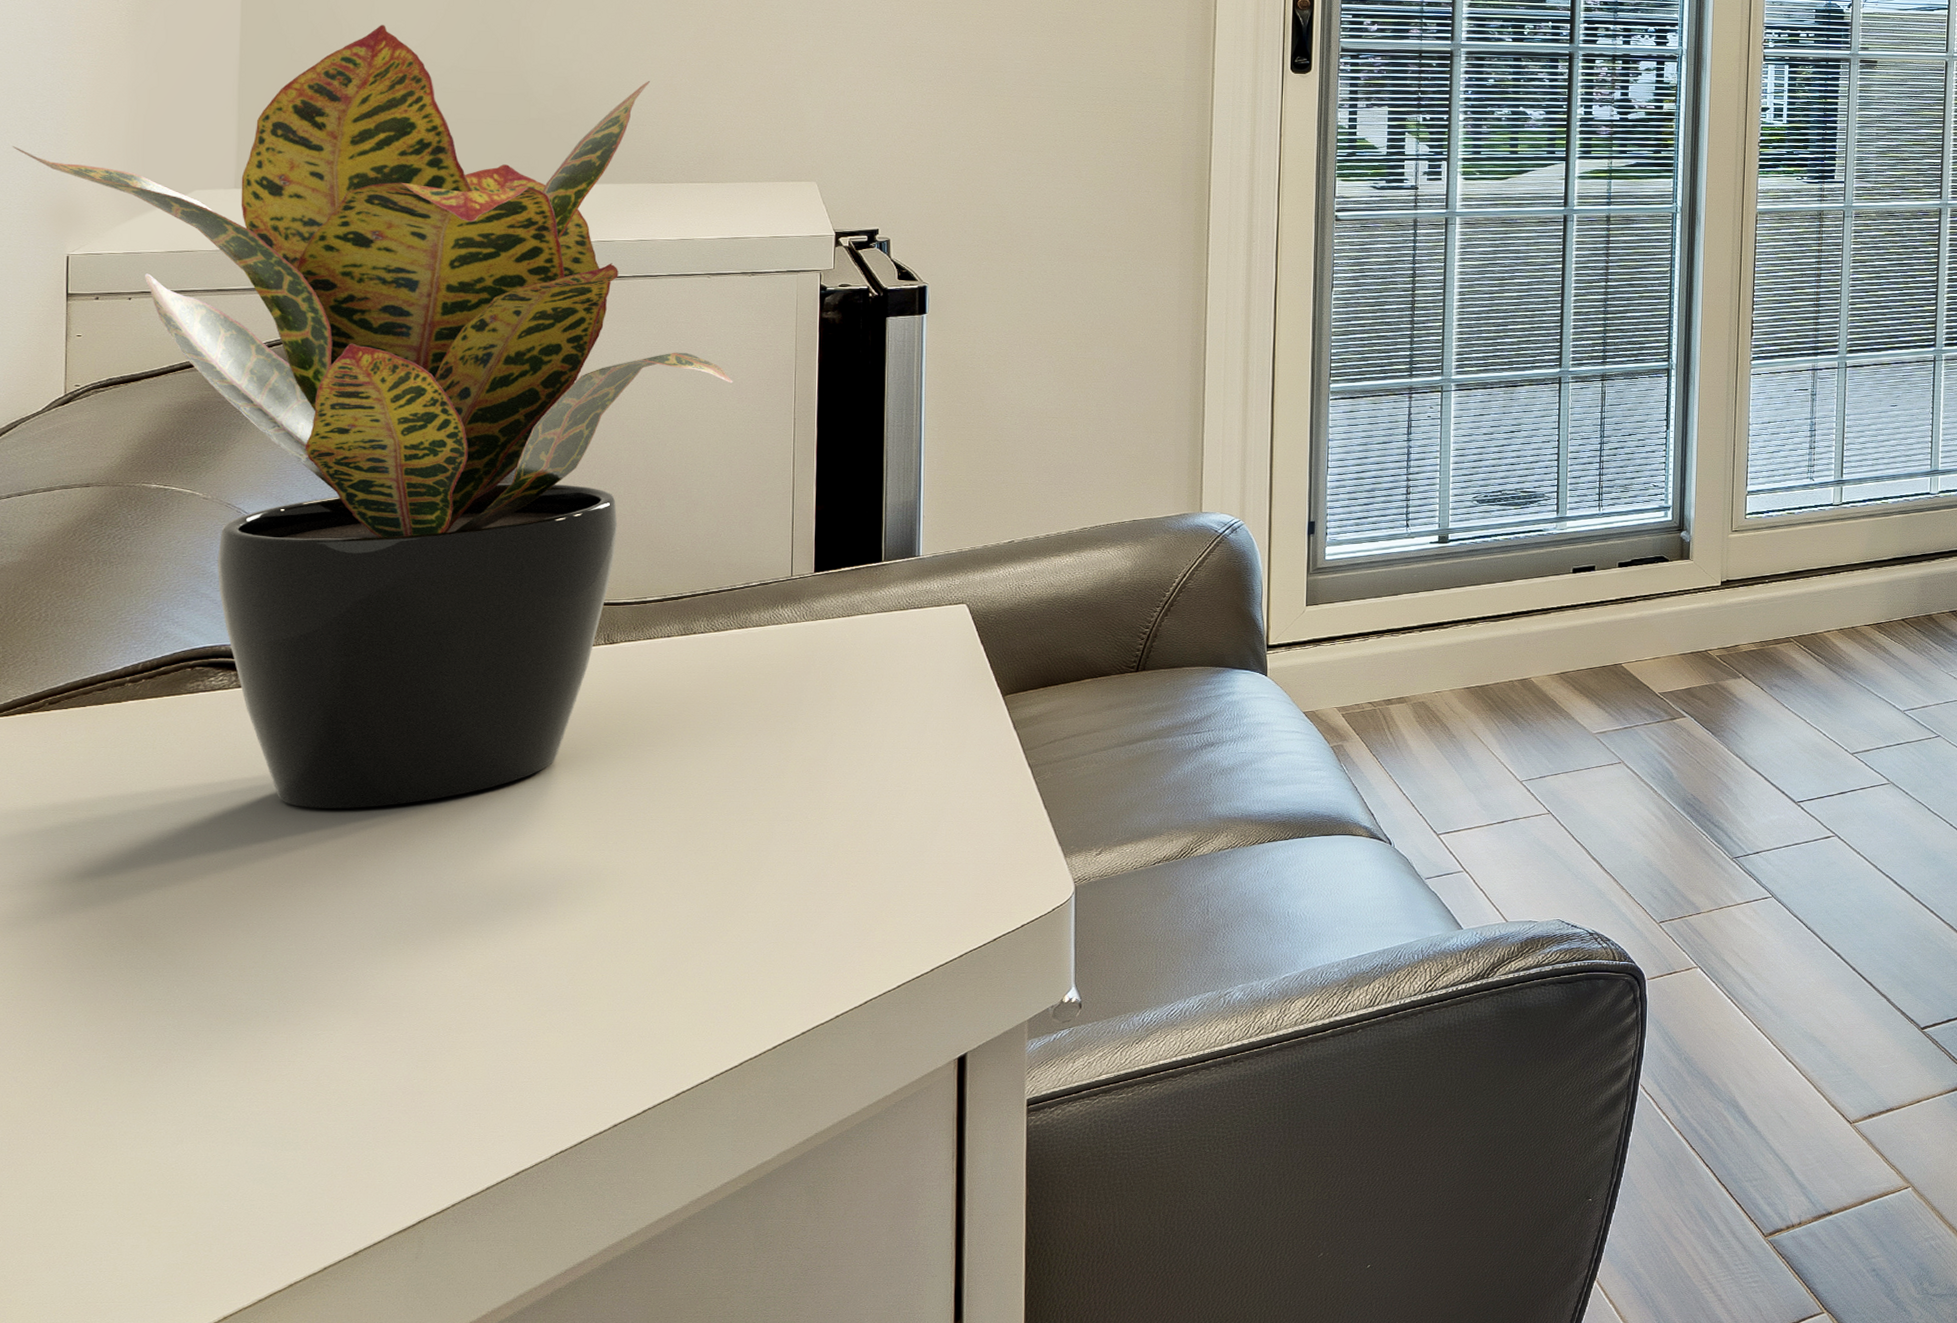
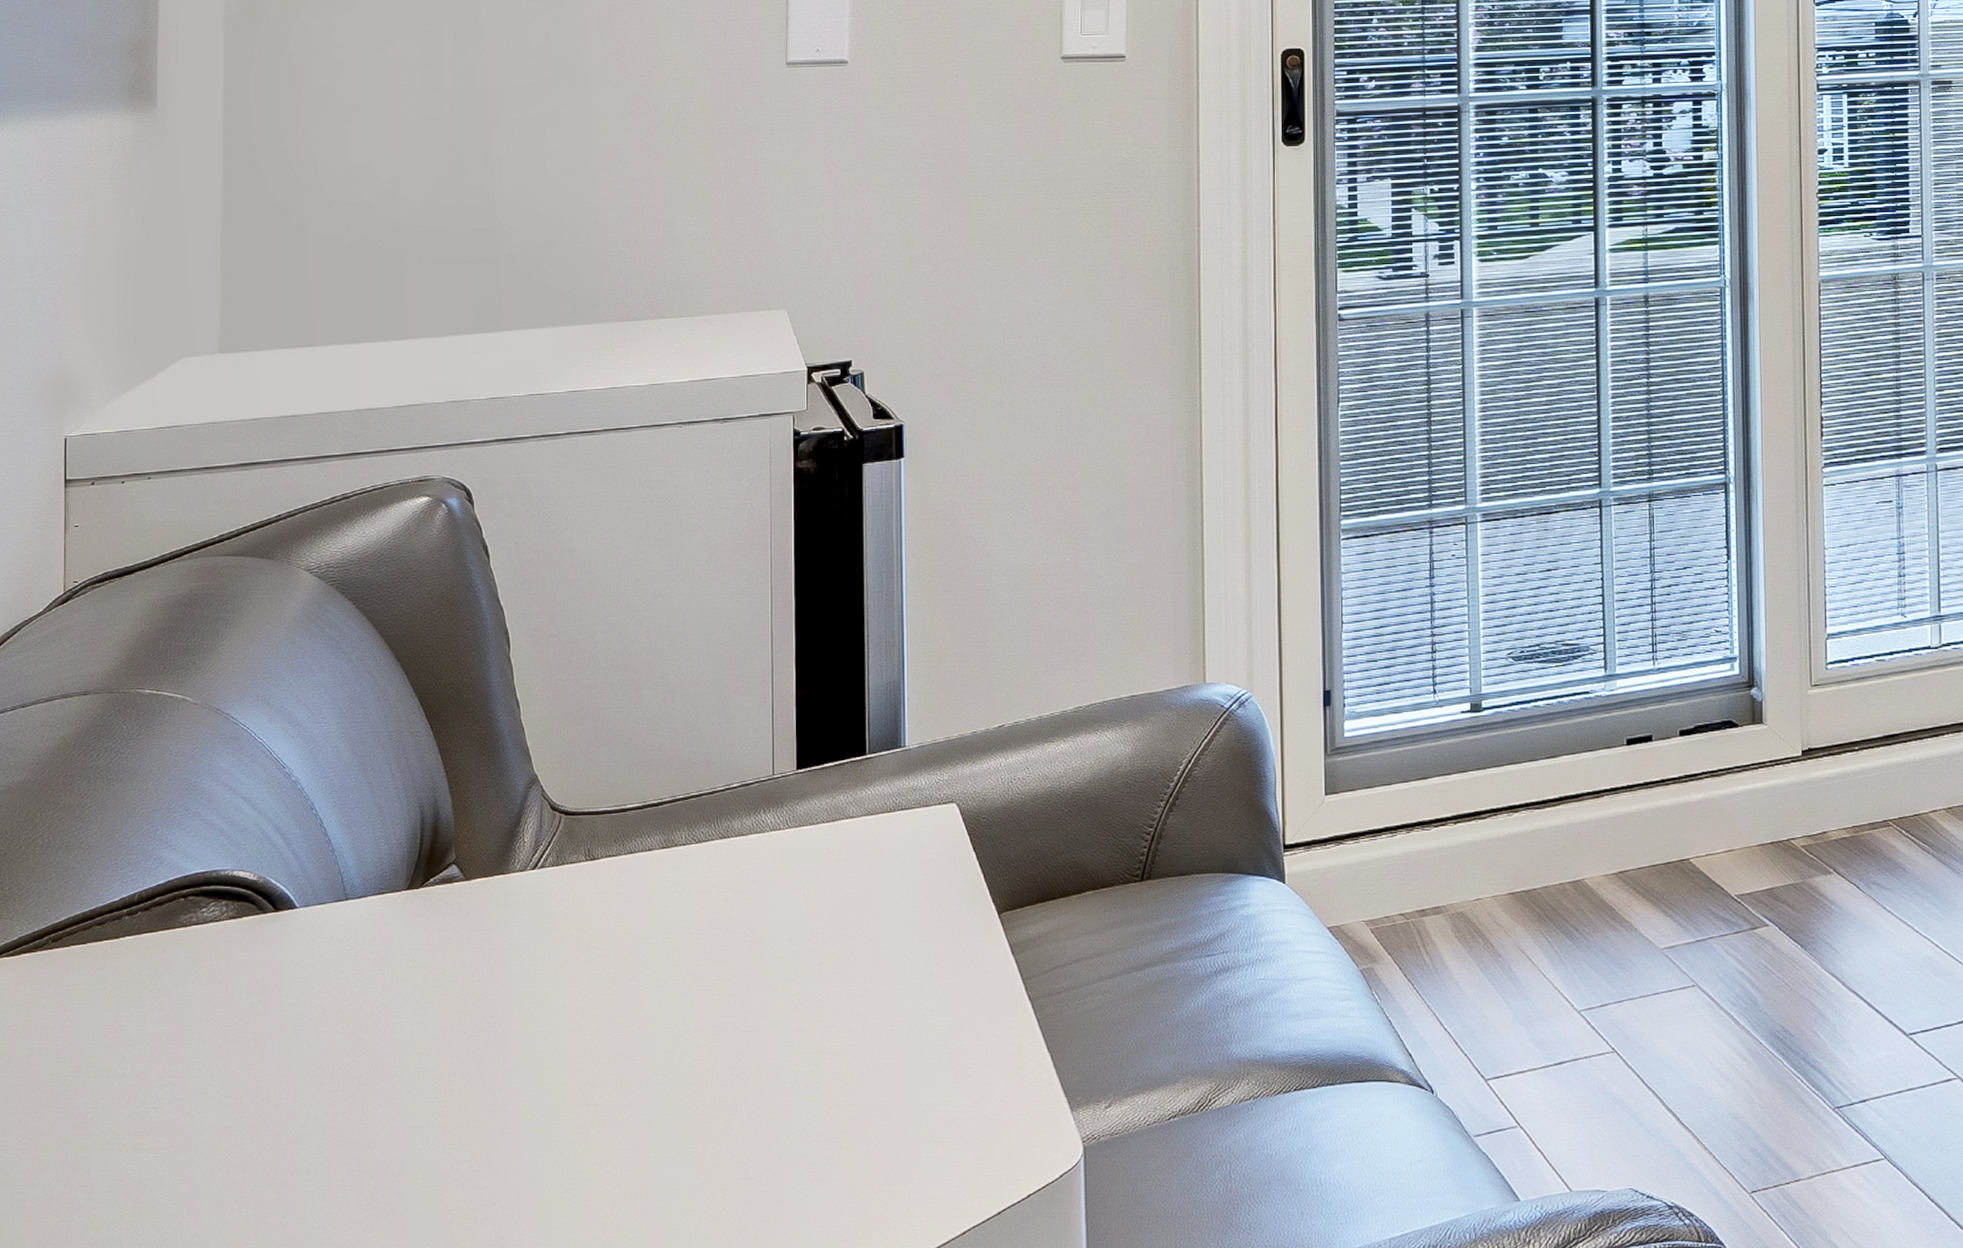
potted plant: present [12,25,733,808] -> none [14,161,708,1058]

